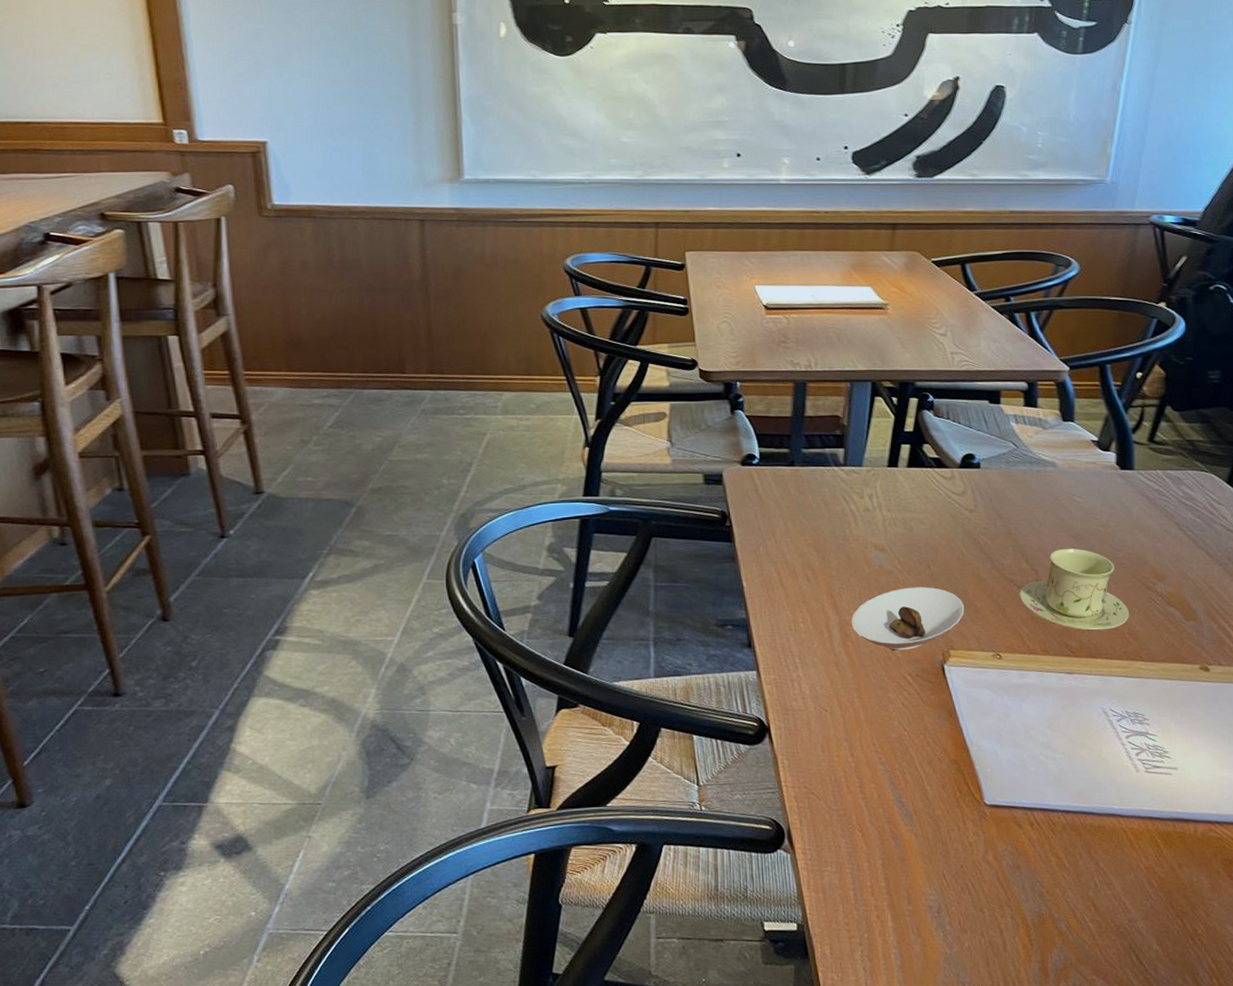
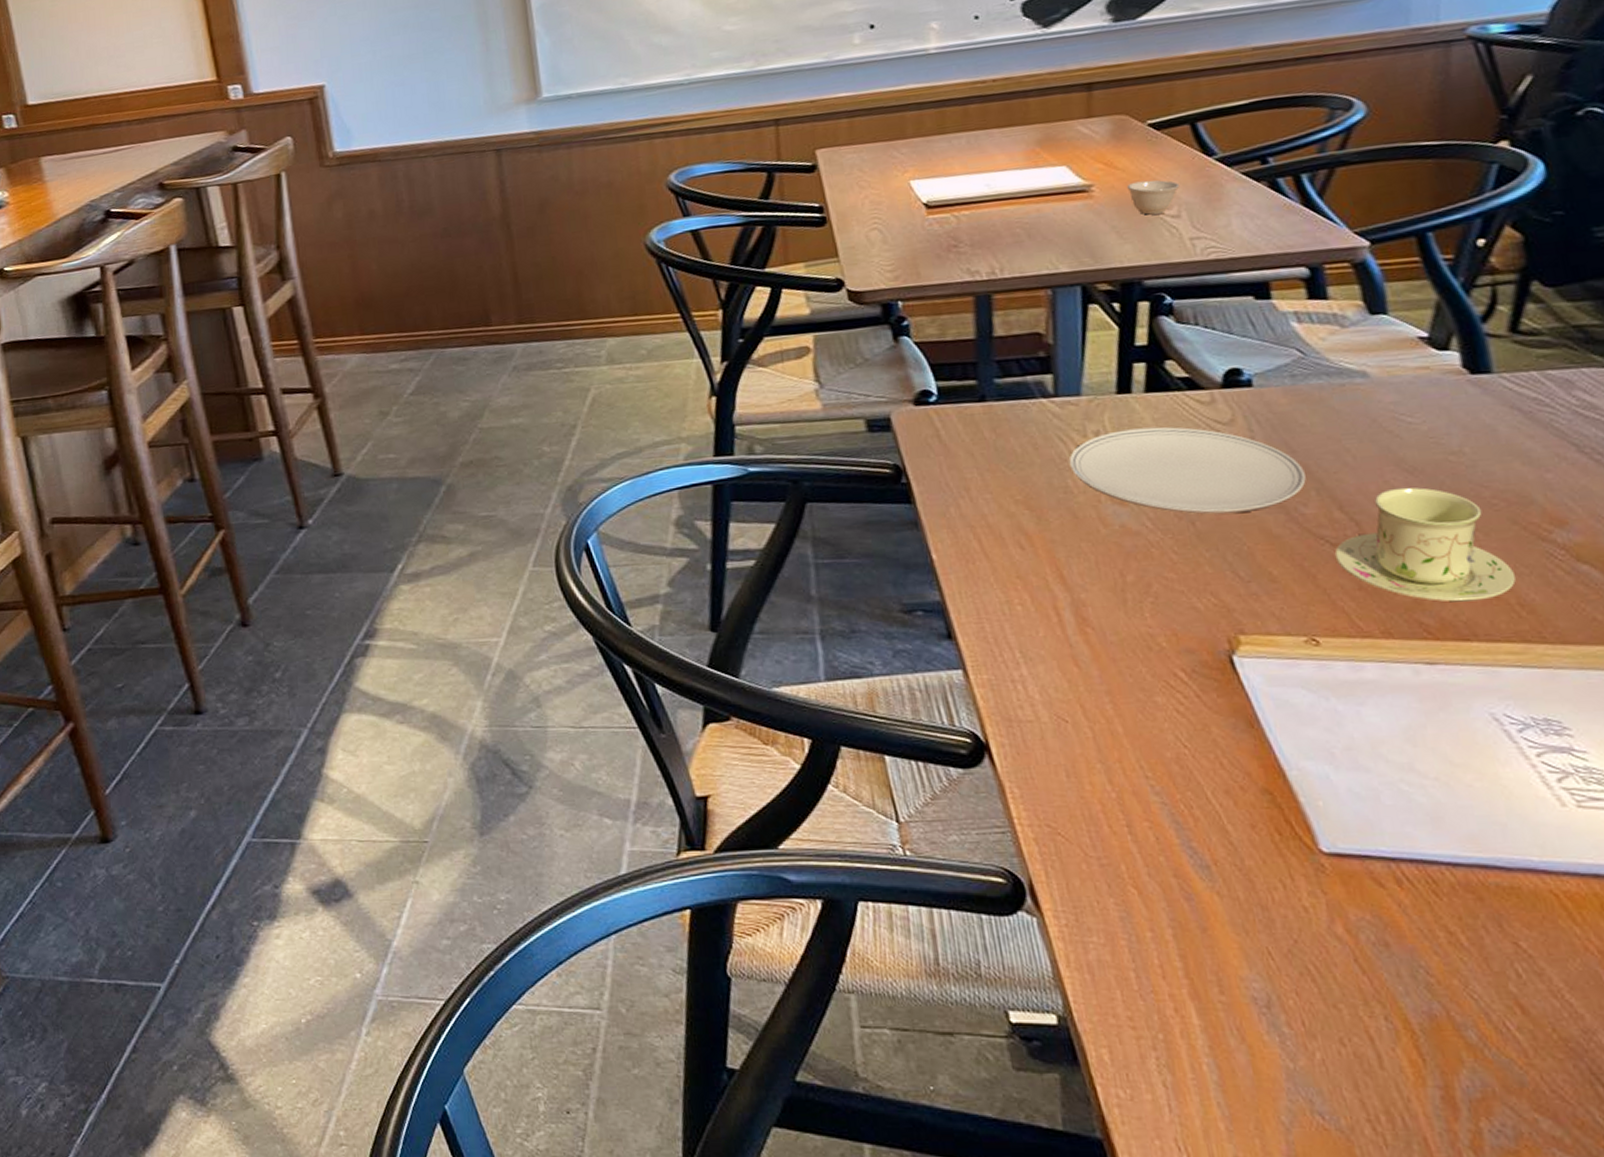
plate: none [848,494,1007,561] -> present [1069,427,1306,515]
saucer: present [852,586,965,651] -> none [1089,550,1254,638]
teacup: none [912,305,949,332] -> present [1126,180,1180,215]

